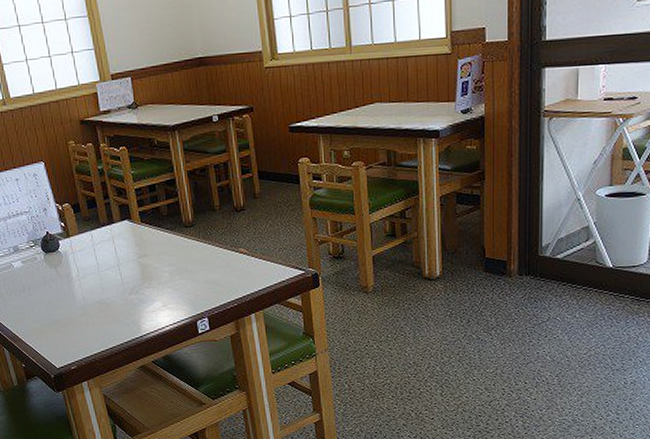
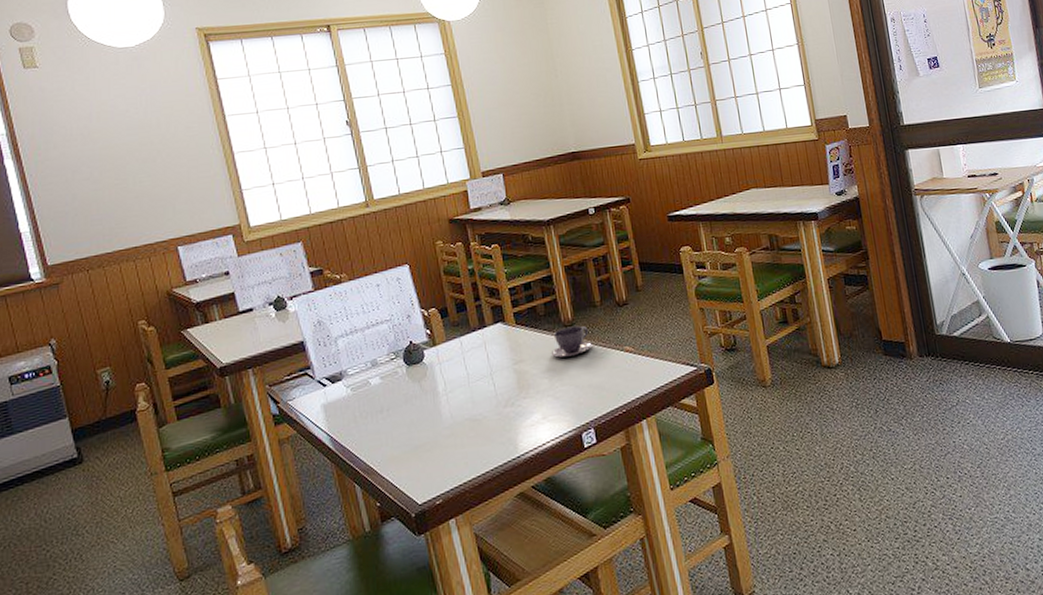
teacup: none [173,227,210,255] -> present [552,325,593,358]

